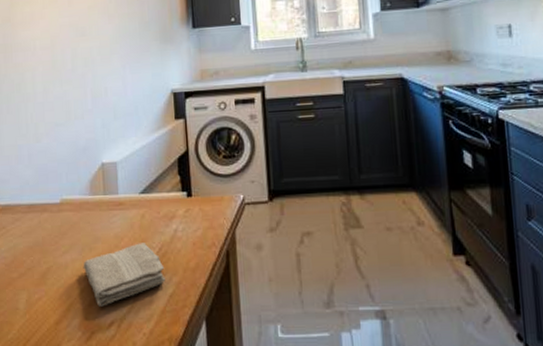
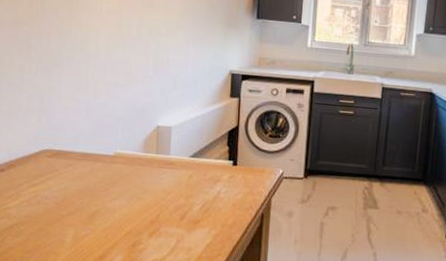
washcloth: present [83,243,166,307] -> none [130,199,205,248]

